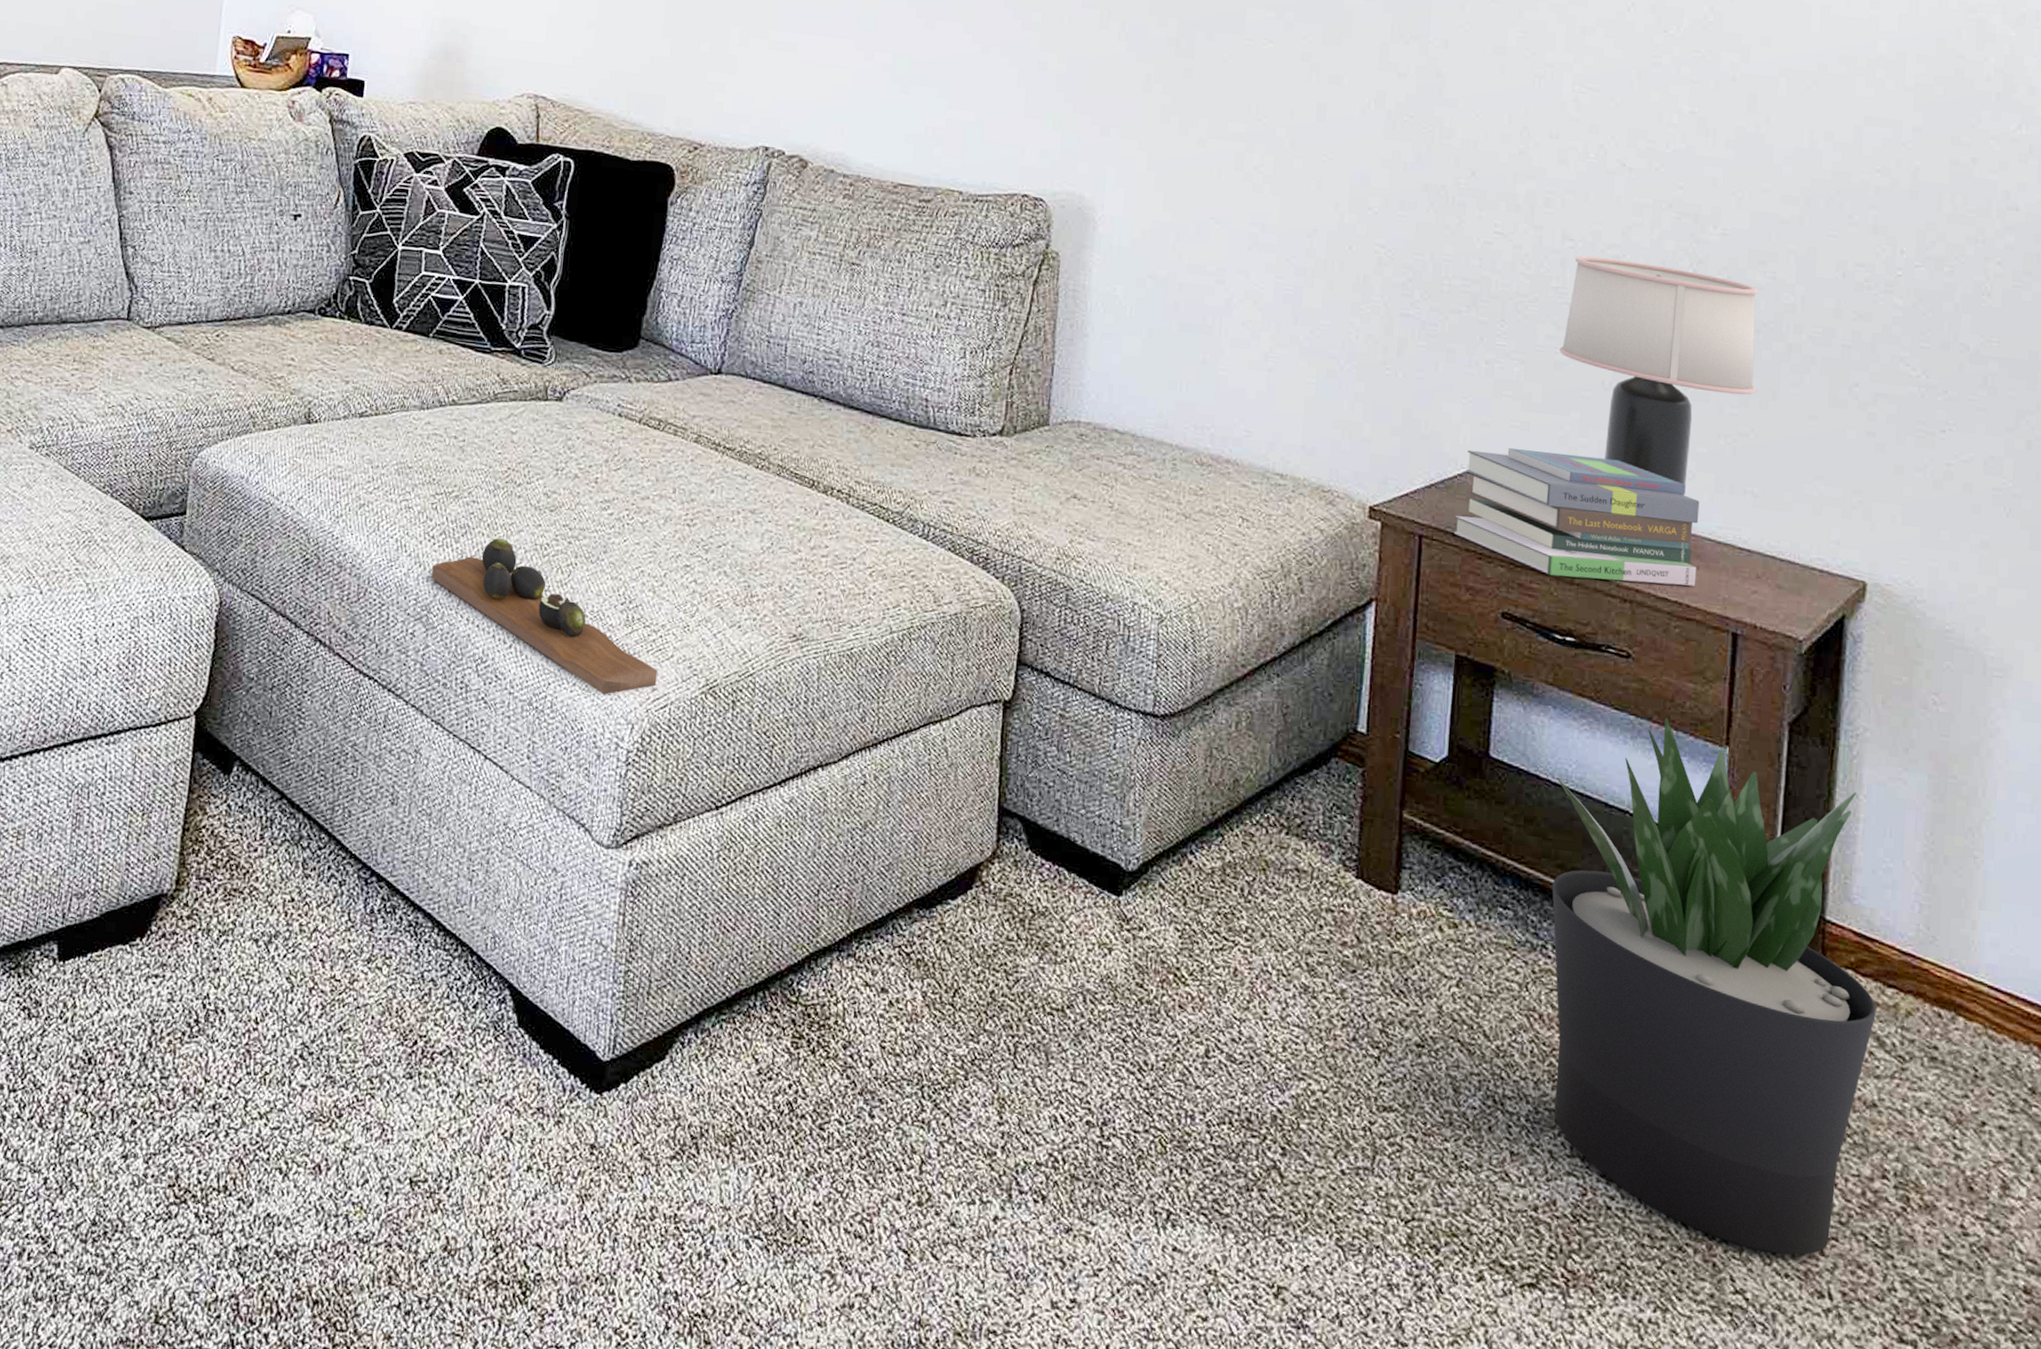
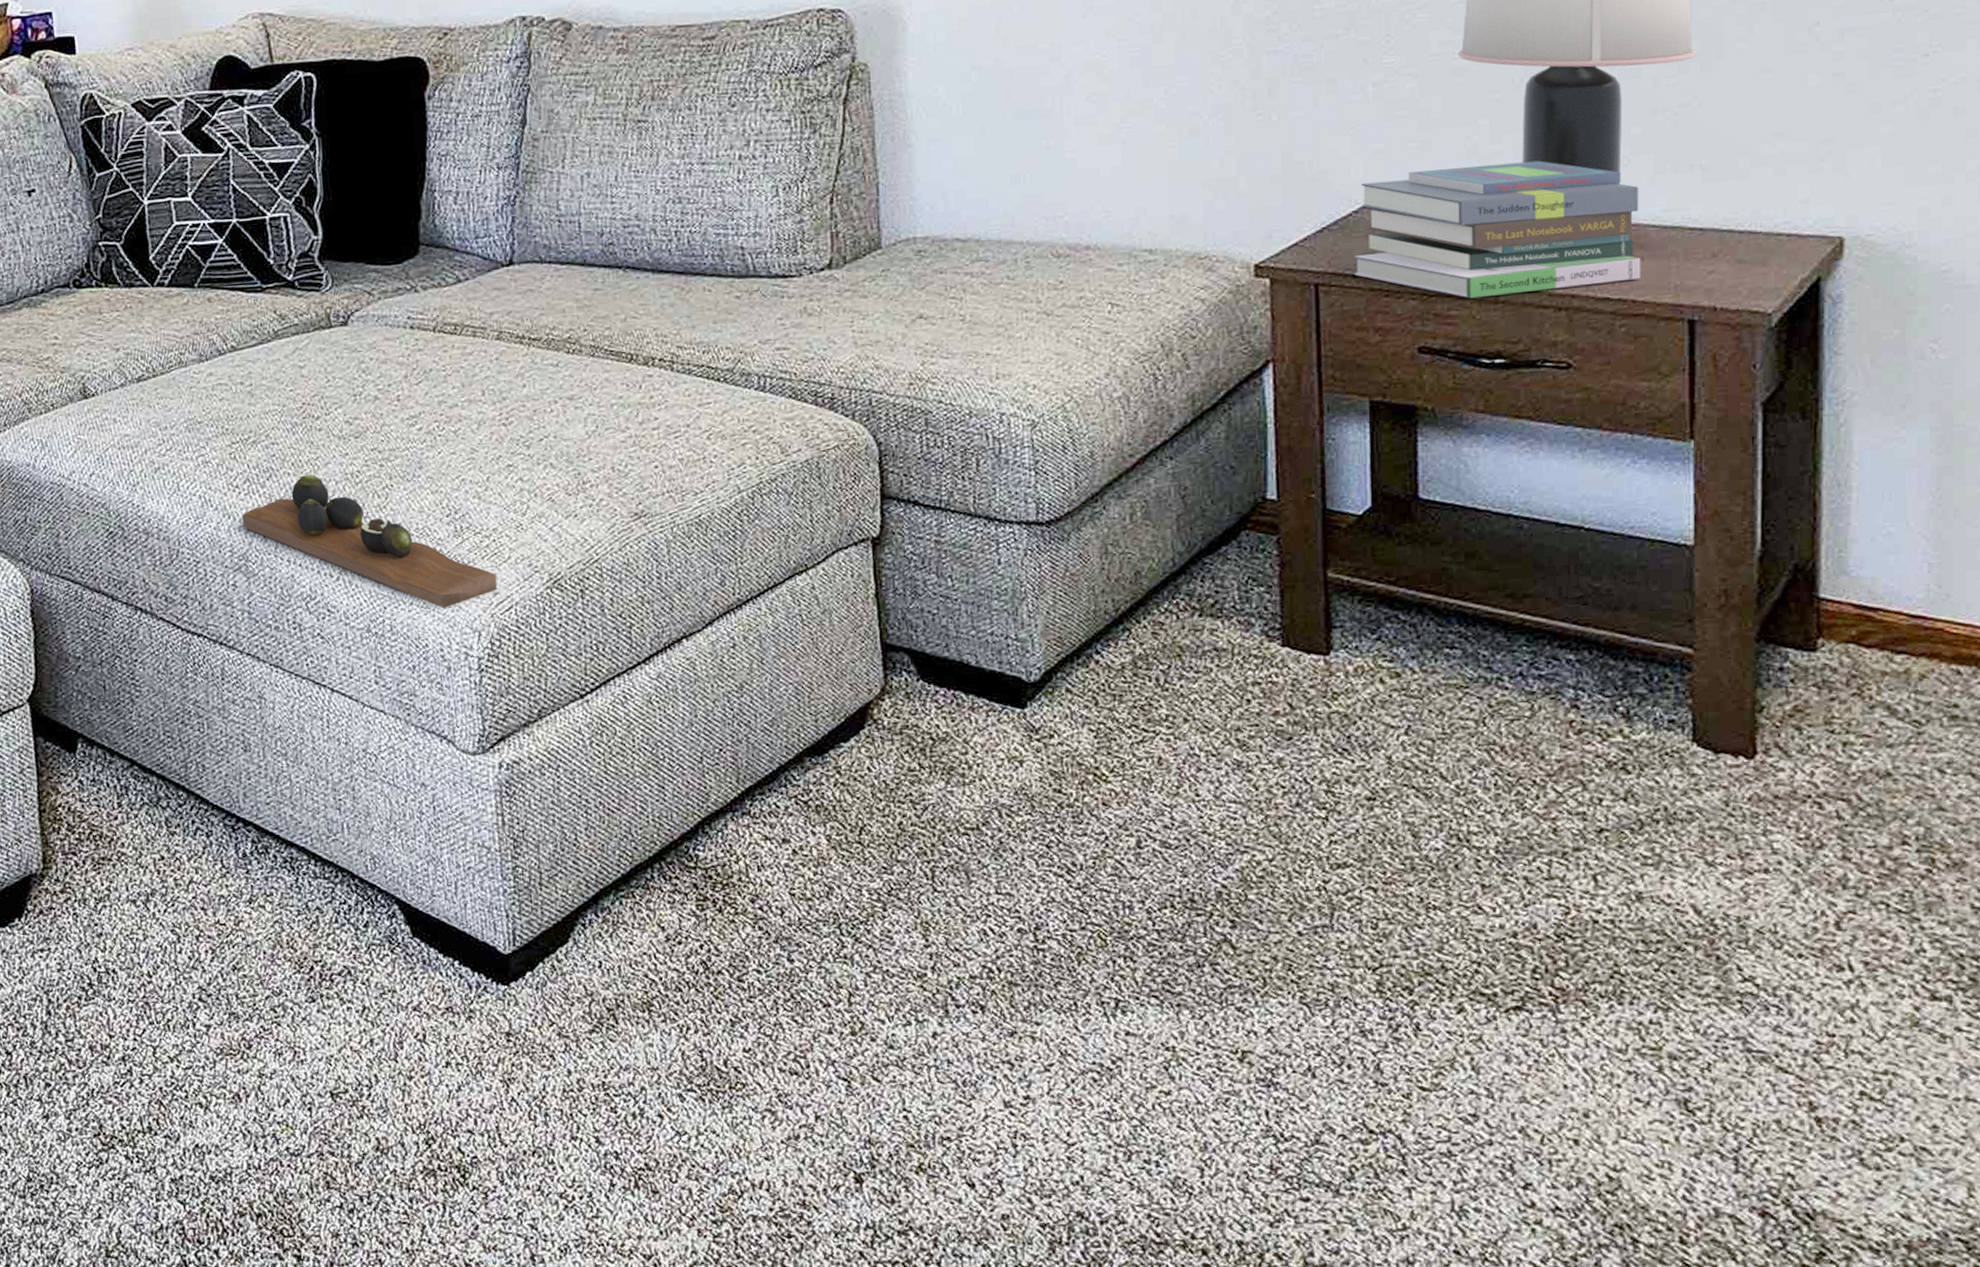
planter: present [1552,717,1876,1255] -> none [1498,422,1885,937]

